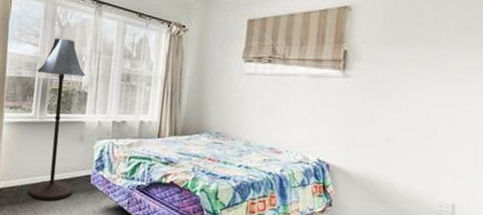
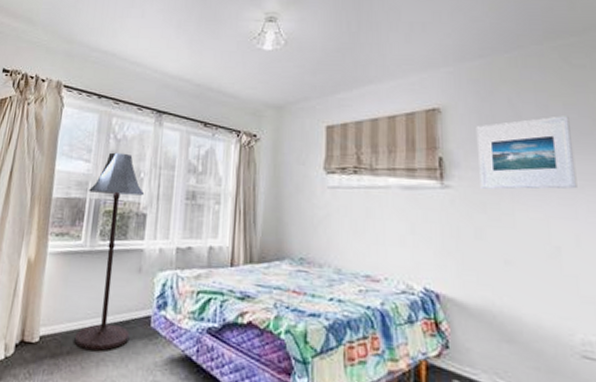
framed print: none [377,16,465,81] -> present [476,116,577,190]

